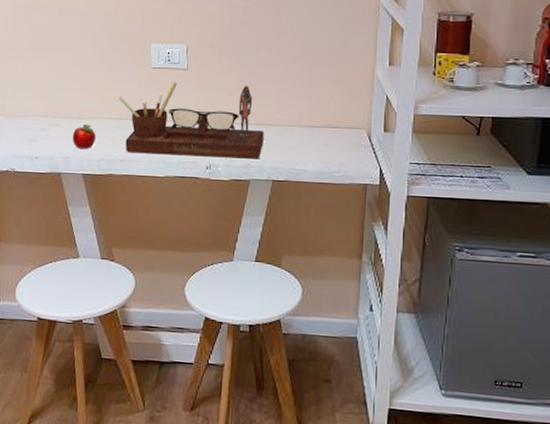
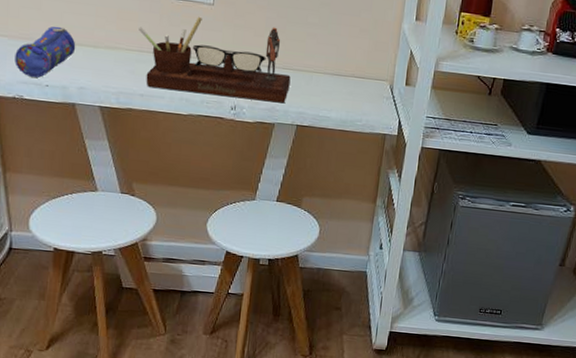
pencil case: none [9,102,63,151] -> present [15,26,76,78]
apple: present [72,123,96,150] -> none [87,53,114,81]

